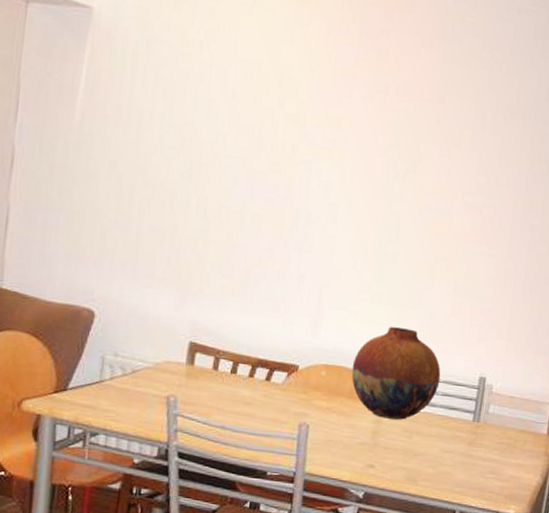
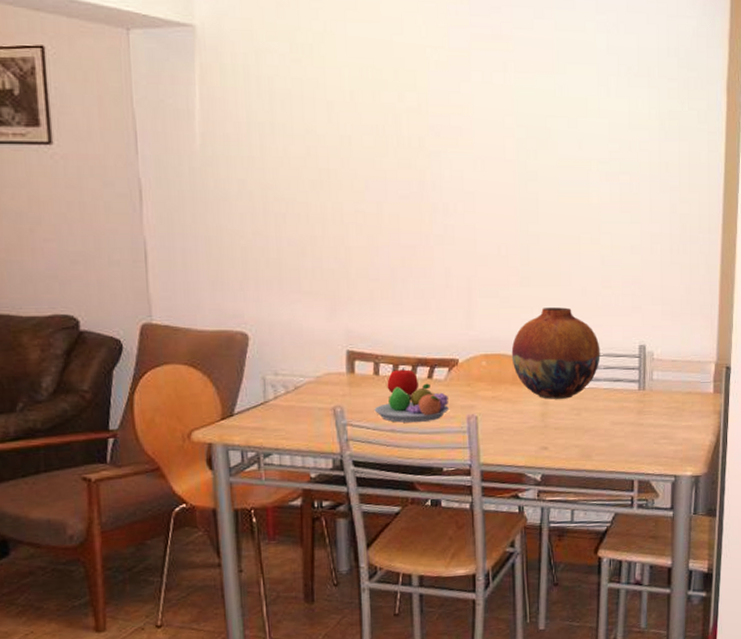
fruit bowl: none [207,384,283,424] -> present [374,383,449,423]
apple: none [224,365,256,395] -> present [387,367,418,396]

